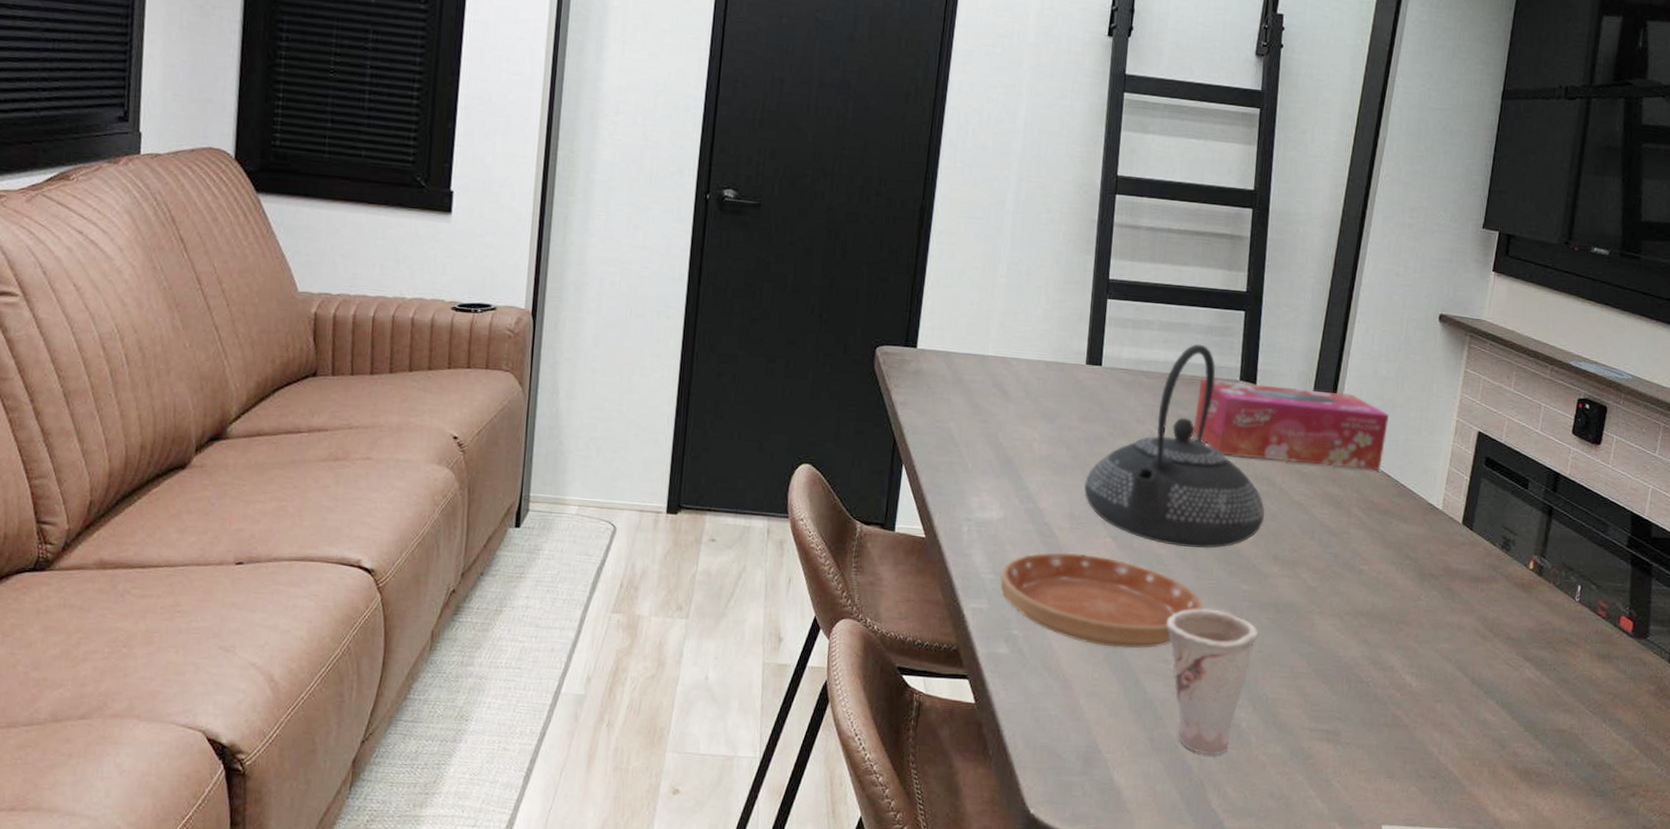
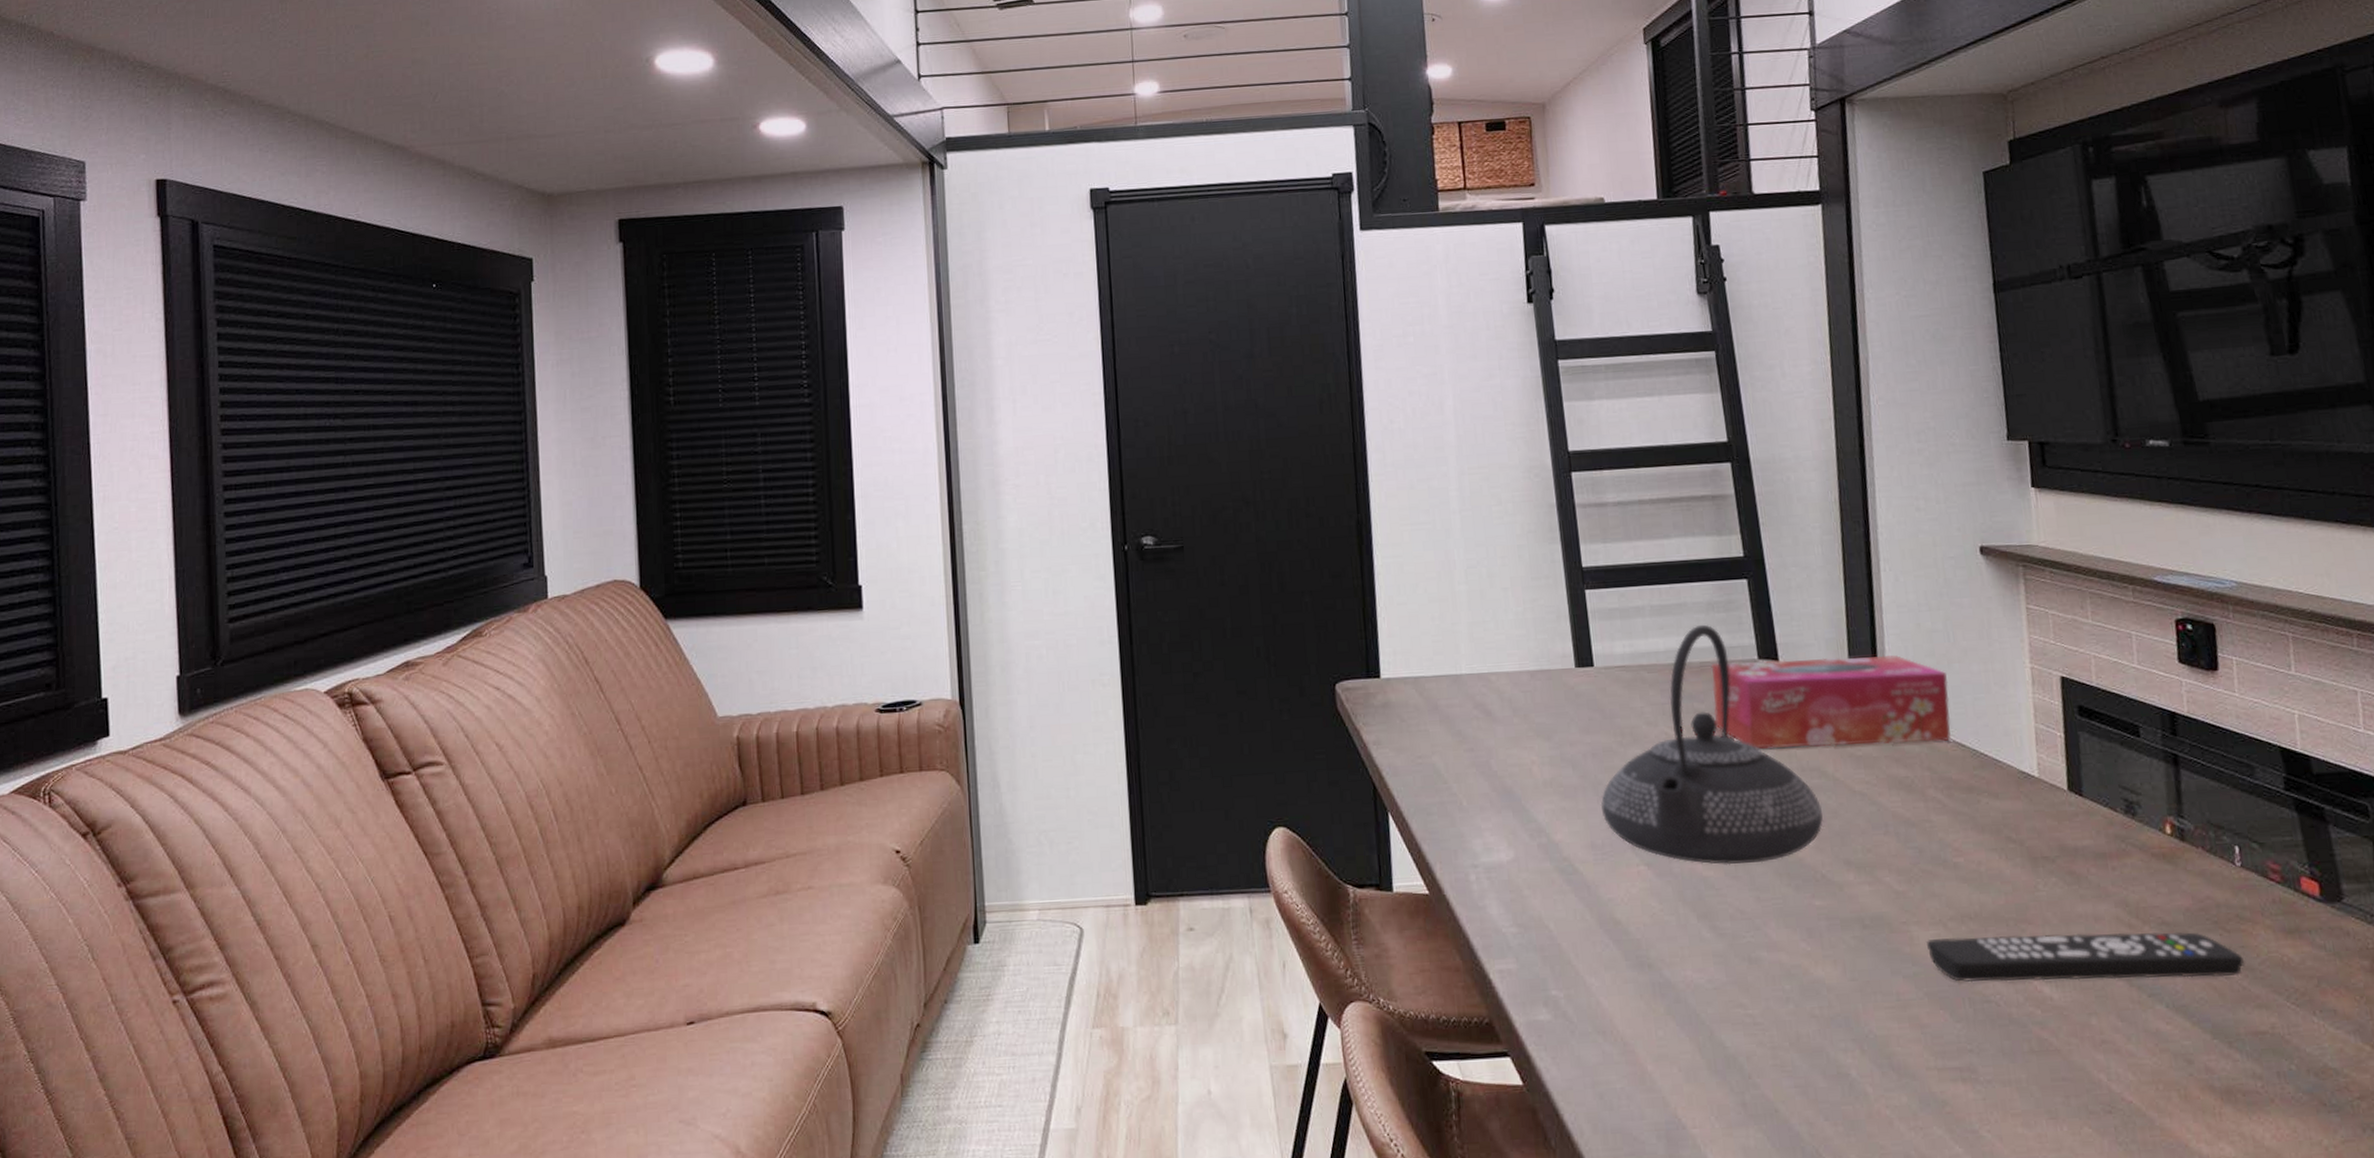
saucer: present [1000,552,1203,649] -> none [1524,888,1773,997]
cup: present [1167,608,1259,755] -> none [1732,934,1847,1116]
remote control: none [1323,628,1564,686] -> present [1925,931,2245,983]

